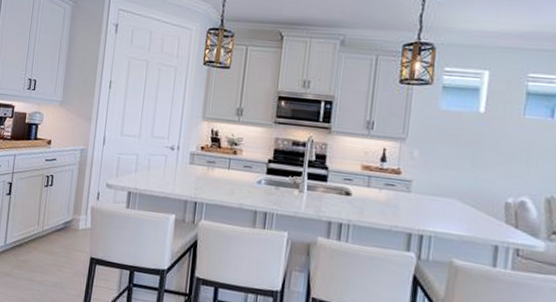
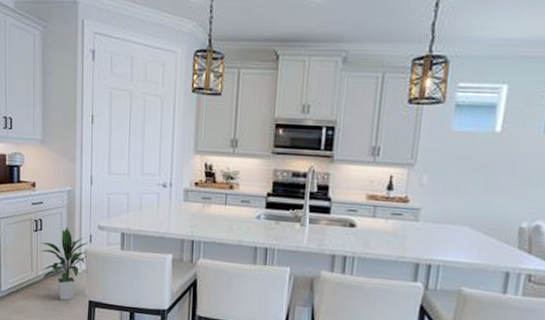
indoor plant: none [46,184,95,257] -> present [39,227,88,301]

